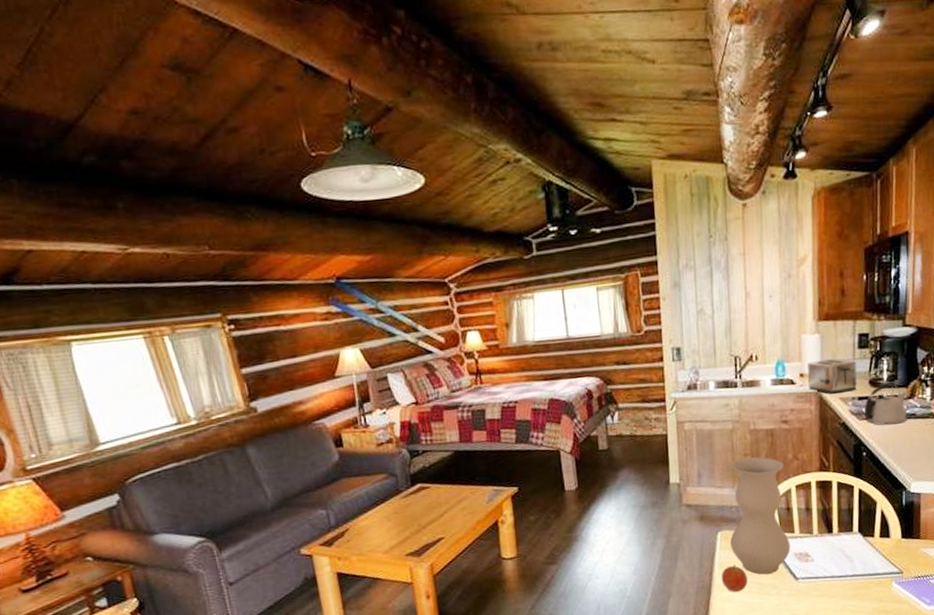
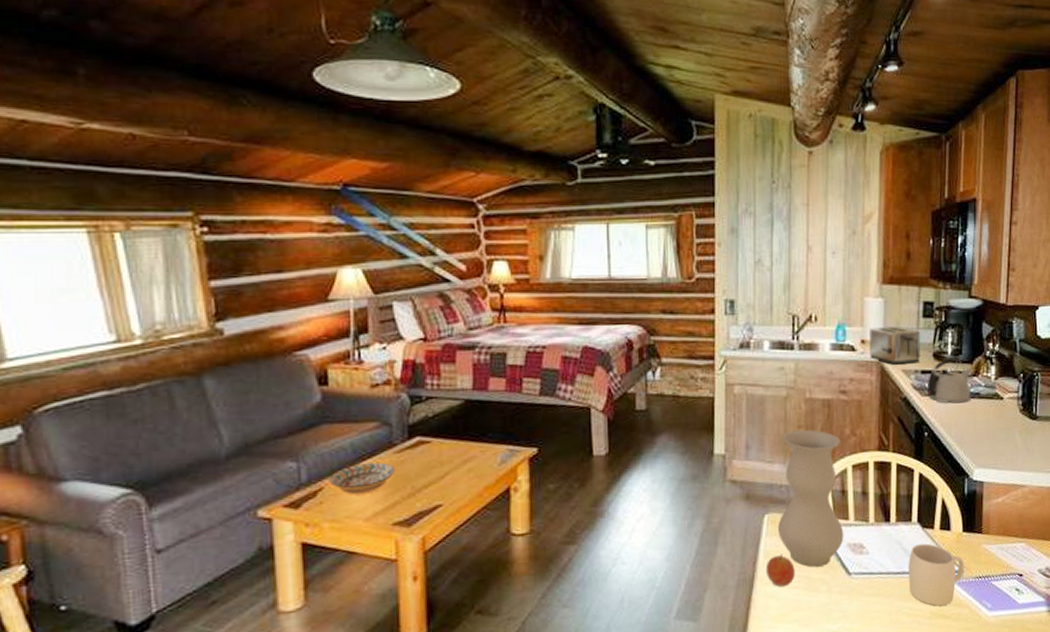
decorative bowl: none [352,506,404,534] -> present [329,462,396,495]
mug: none [851,550,904,603] -> present [908,543,965,606]

